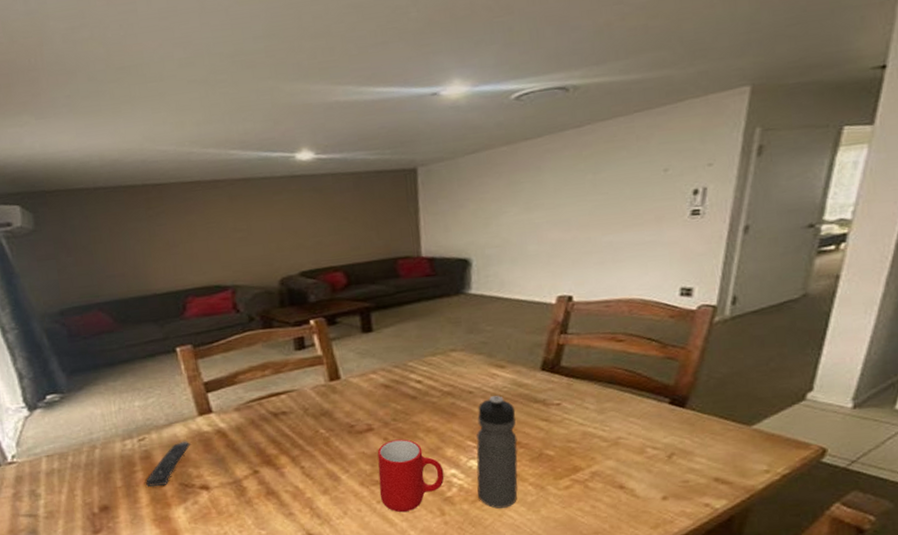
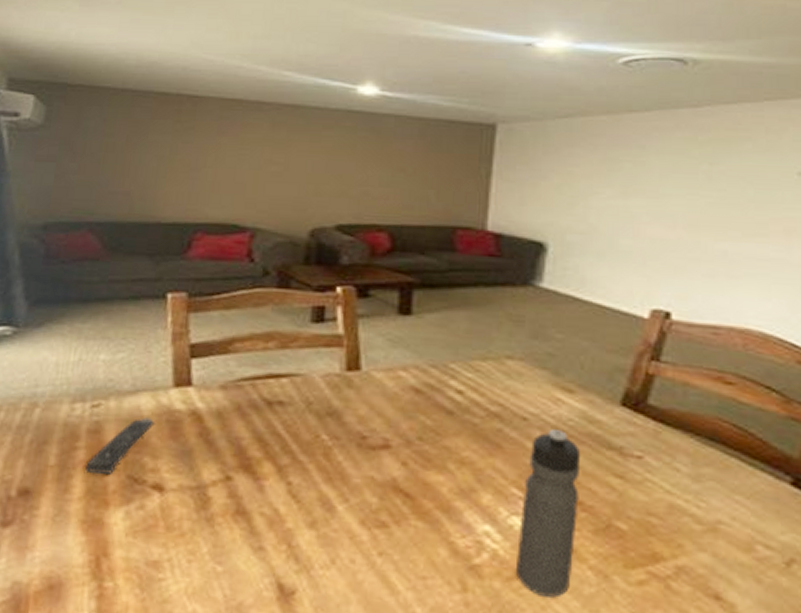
cup: present [377,439,444,513] -> none [383,466,475,577]

